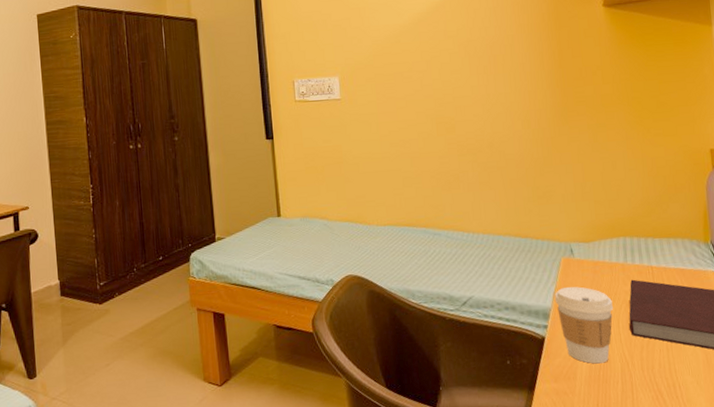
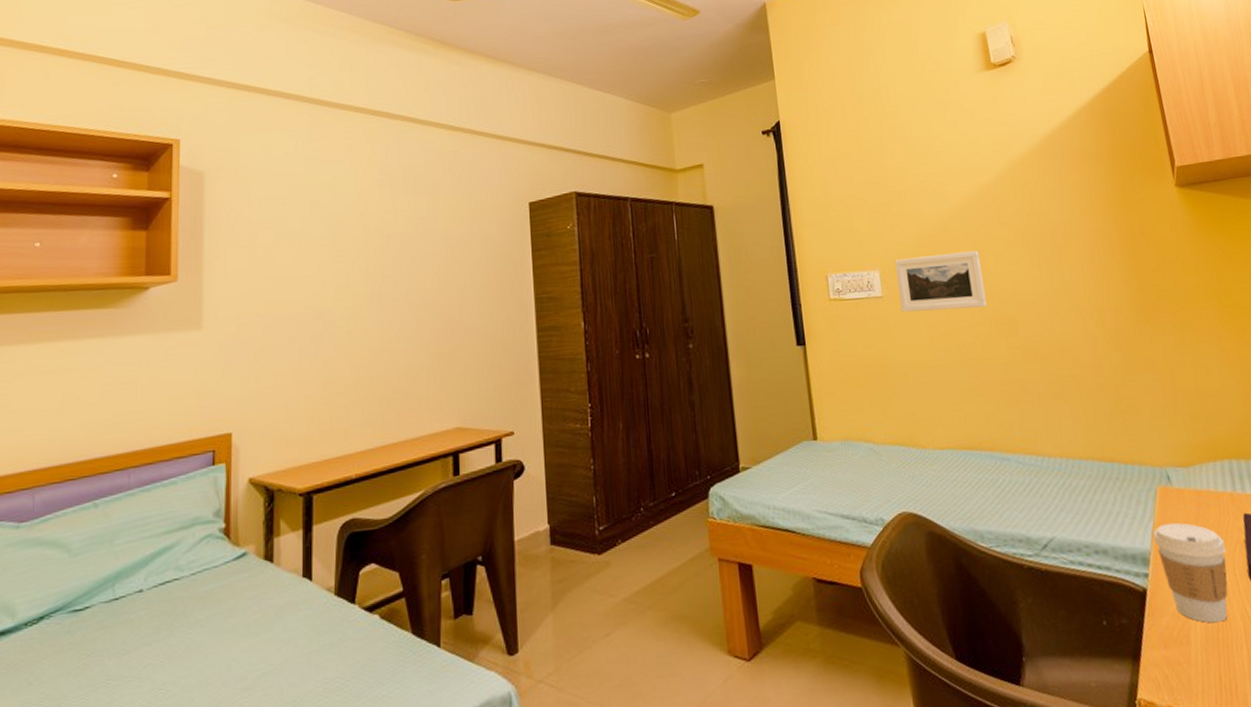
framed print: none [352,60,430,113] -> present [894,250,987,313]

